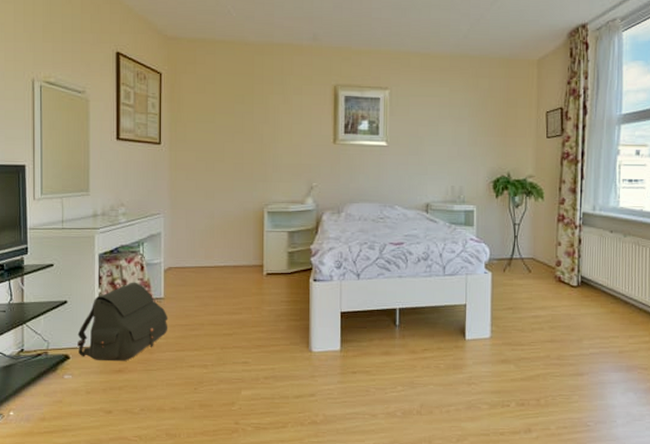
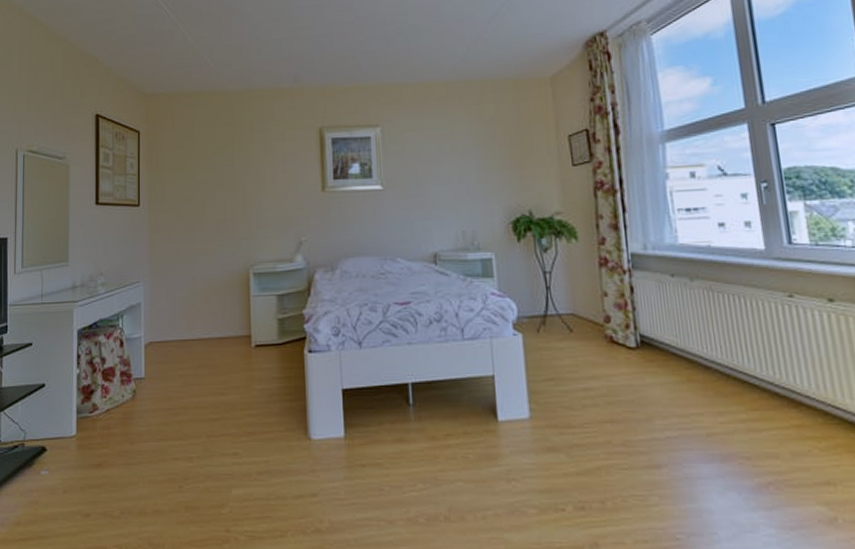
satchel: present [77,282,168,361] -> none [55,360,150,453]

